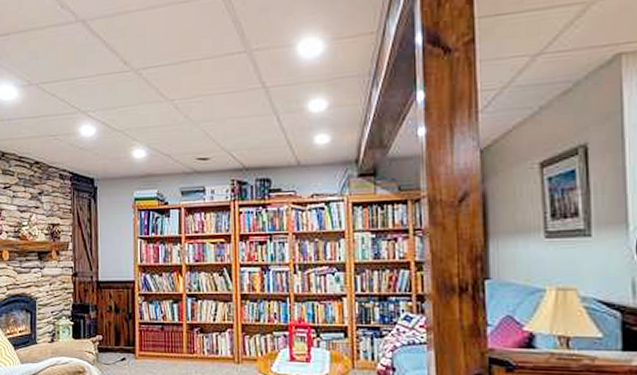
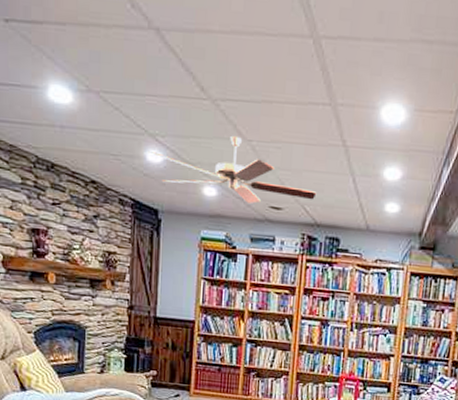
ceiling fan: none [82,98,242,159] -> present [148,135,317,204]

